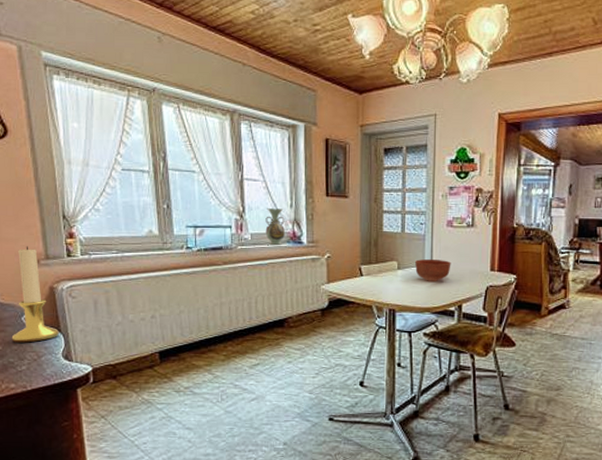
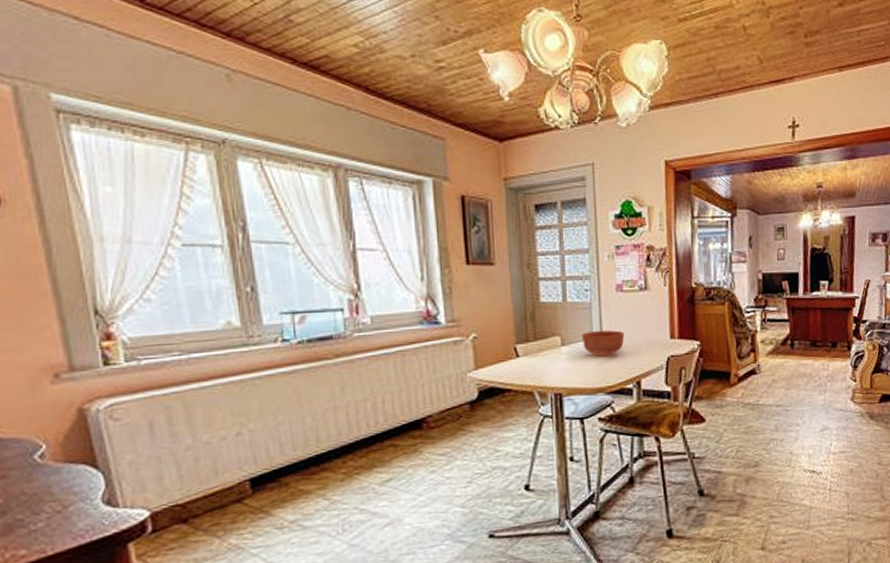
candle holder: present [11,246,59,343] -> none [18,356,95,492]
decorative vase: present [265,208,286,246] -> none [389,283,417,330]

